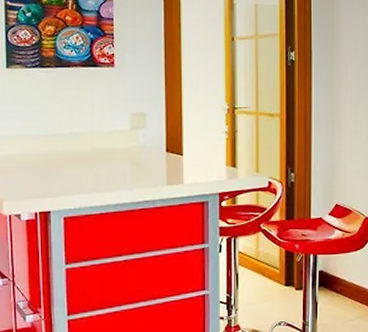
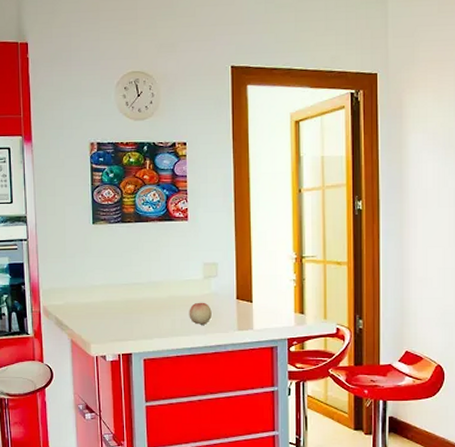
fruit: none [114,155,139,179] -> present [189,302,212,325]

